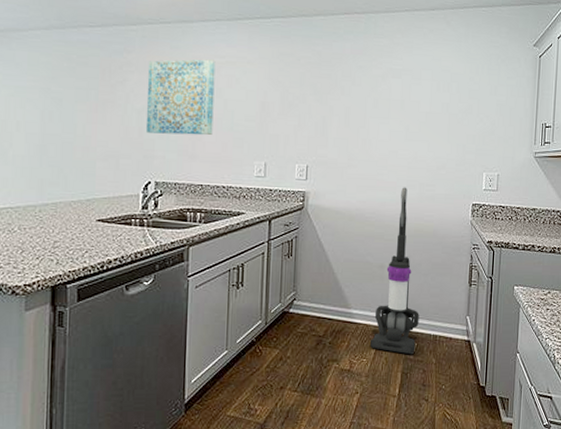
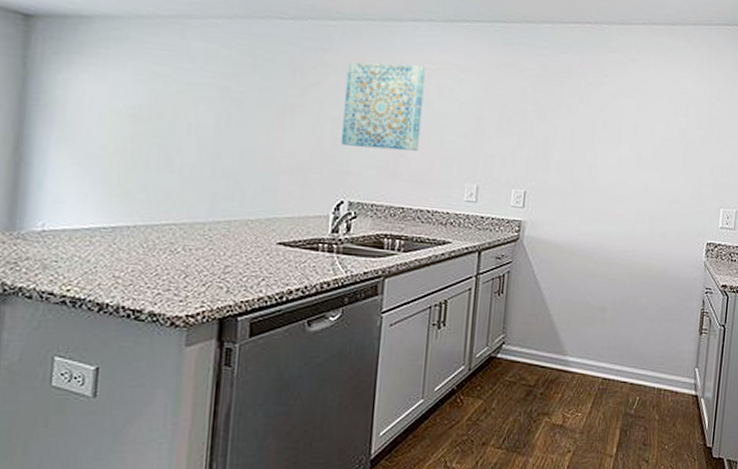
vacuum cleaner: present [370,187,419,355] -> none [587,221,643,410]

